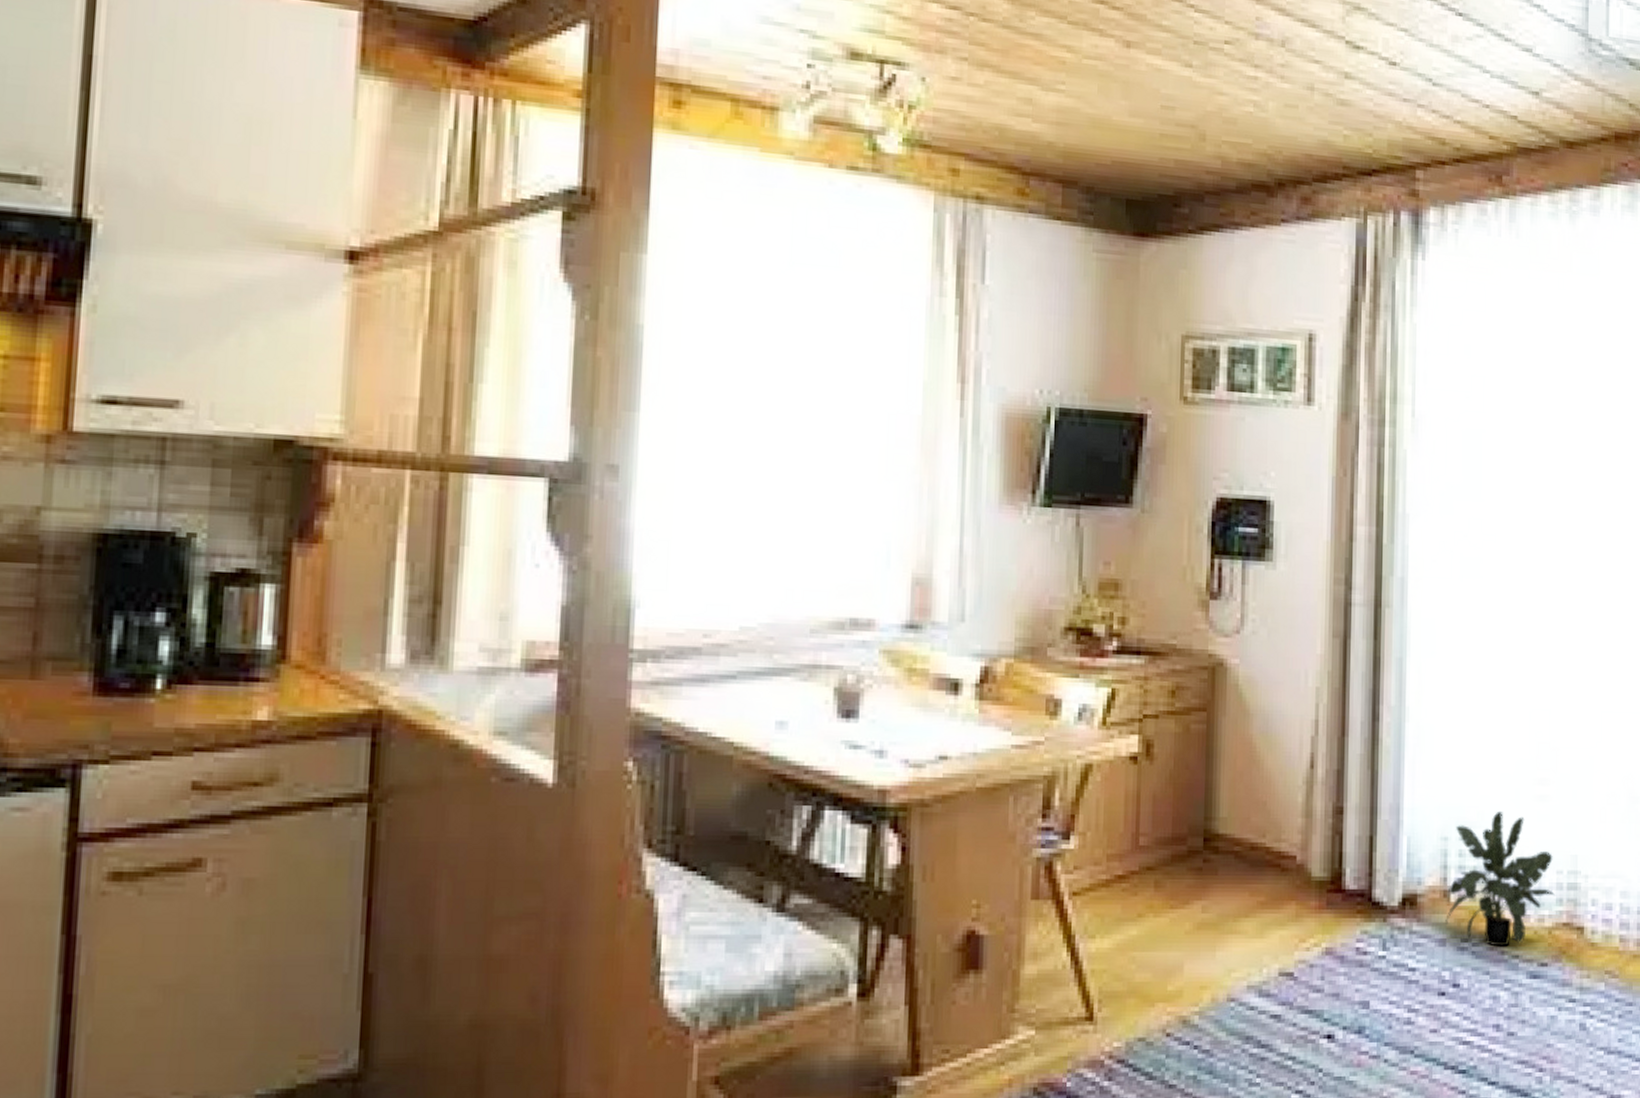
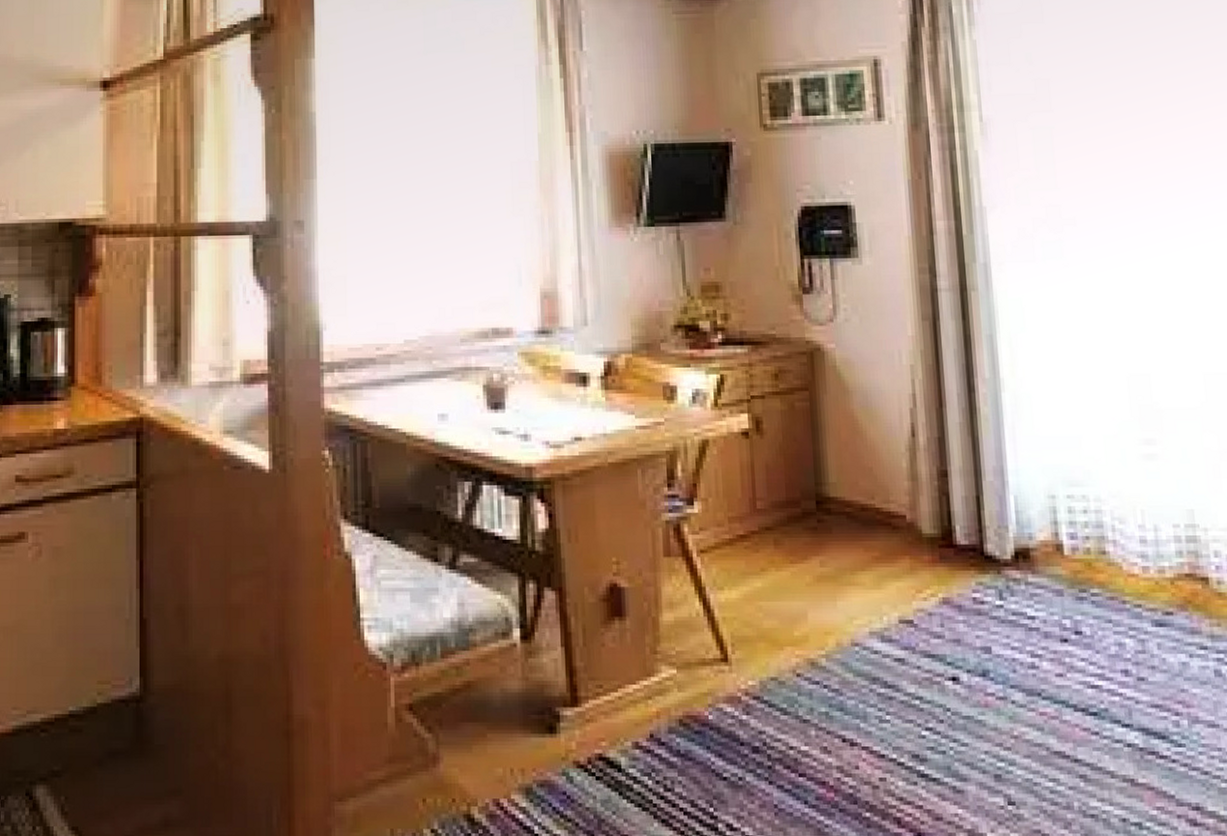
potted plant: present [1445,810,1556,947] -> none [1061,469,1175,597]

